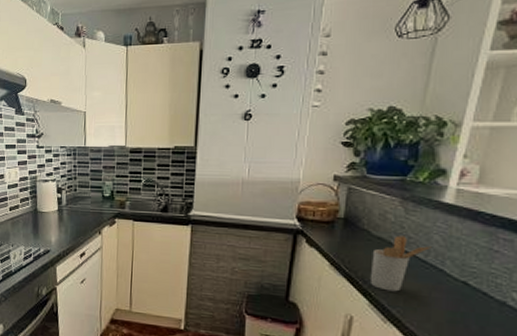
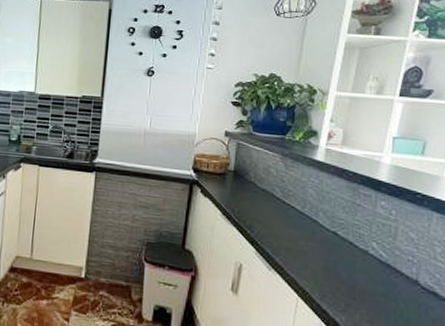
utensil holder: present [369,235,431,292] -> none [256,188,307,241]

